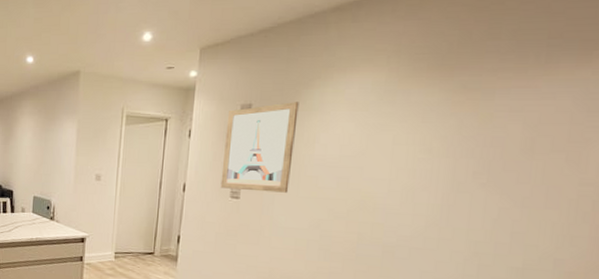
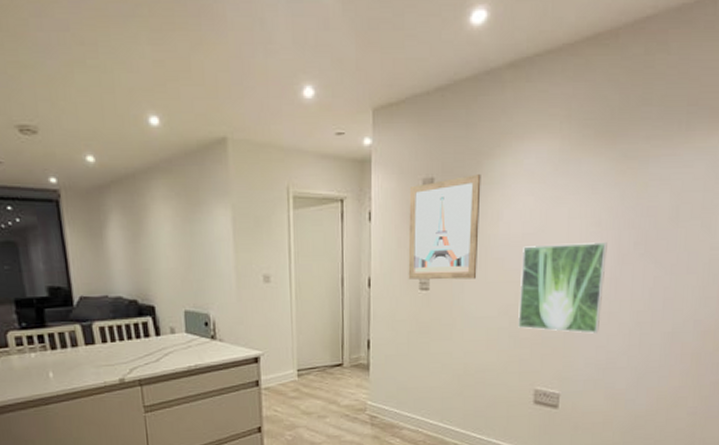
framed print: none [330,167,439,258] -> present [518,242,607,334]

